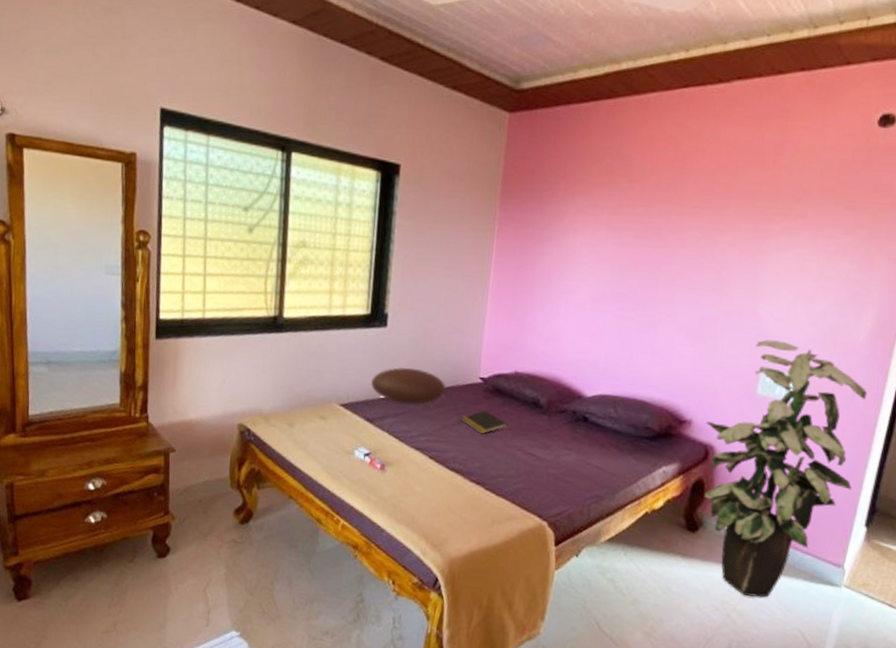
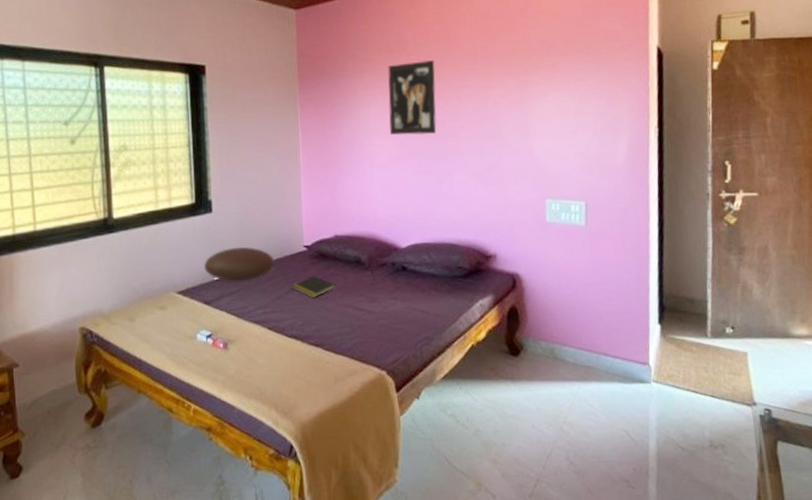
wall art: none [594,190,661,276] -> present [388,60,437,135]
indoor plant: present [704,340,868,598] -> none [508,173,641,407]

